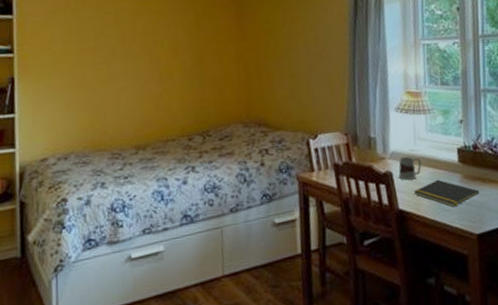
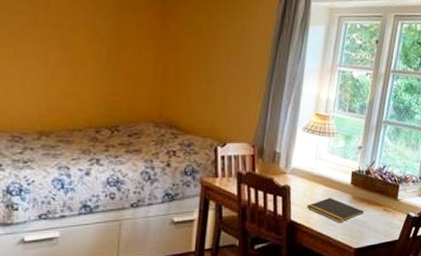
mug: present [398,156,422,181] -> none [295,173,318,195]

